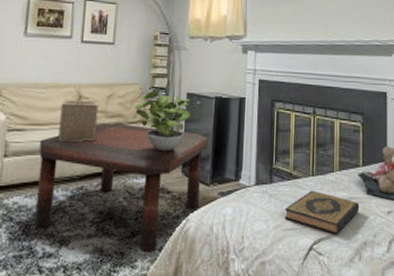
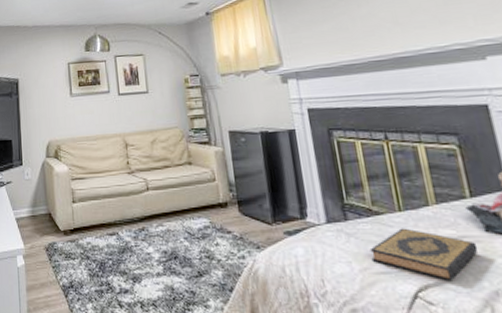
coffee table: present [34,123,208,253] -> none [99,166,264,293]
decorative box: present [58,99,99,142] -> none [111,146,148,186]
potted plant: present [135,91,191,152] -> none [179,132,237,191]

